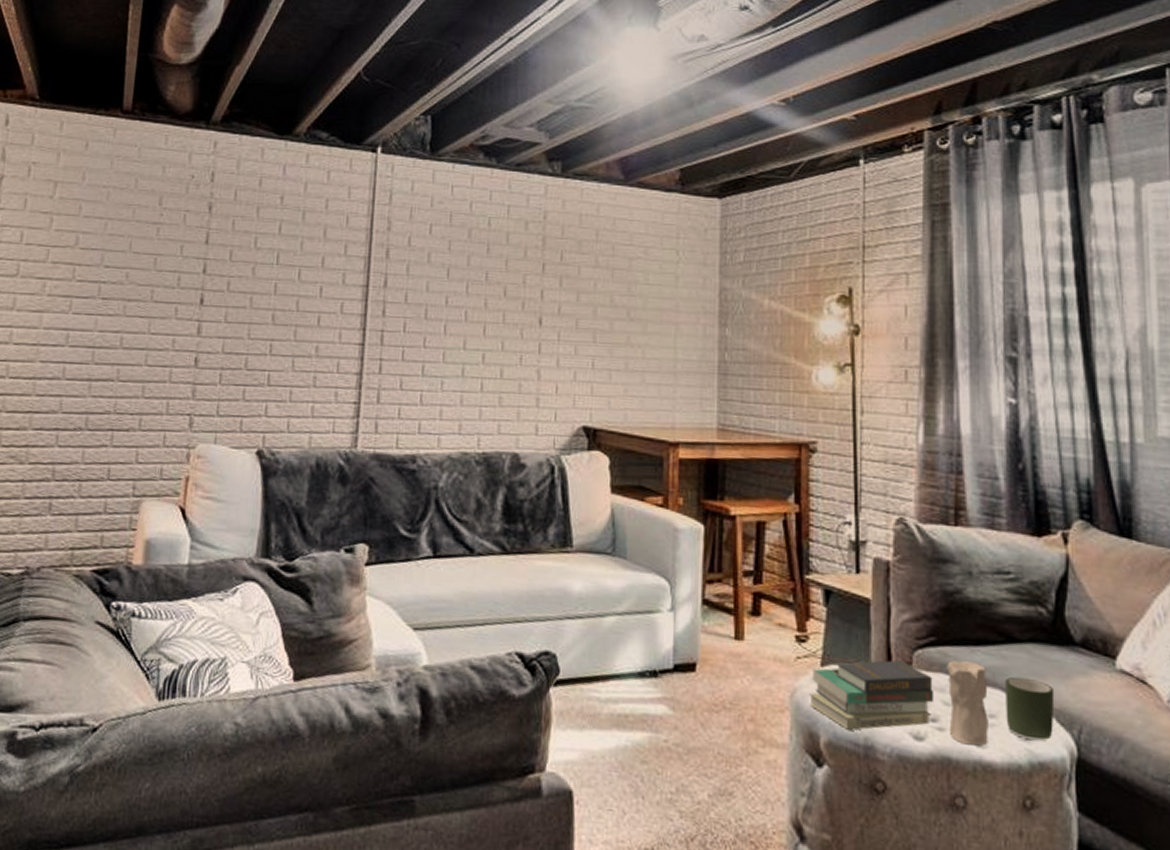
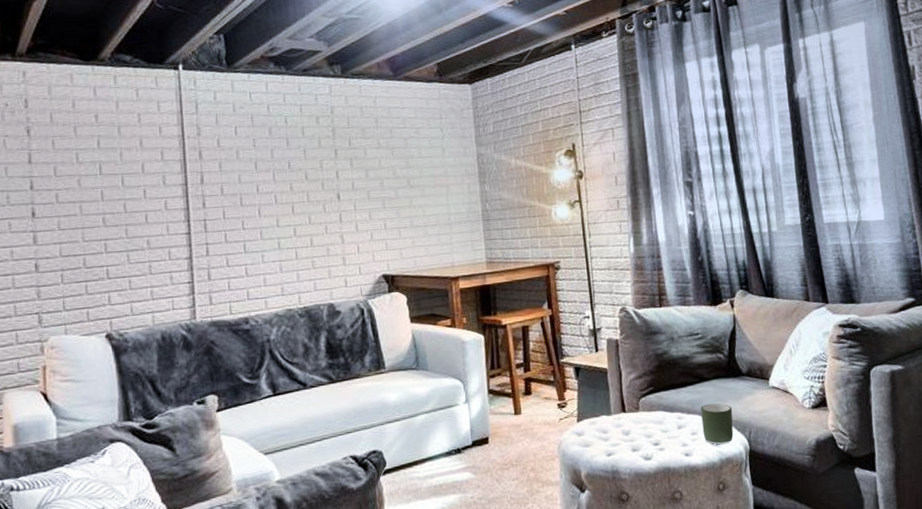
books: present [809,660,935,731] -> none [571,408,656,463]
candle: present [946,660,988,746] -> none [662,399,693,457]

